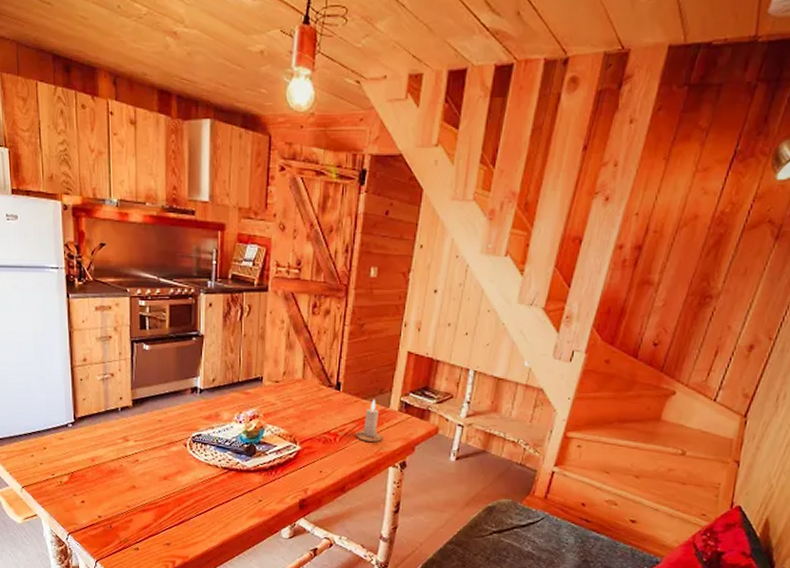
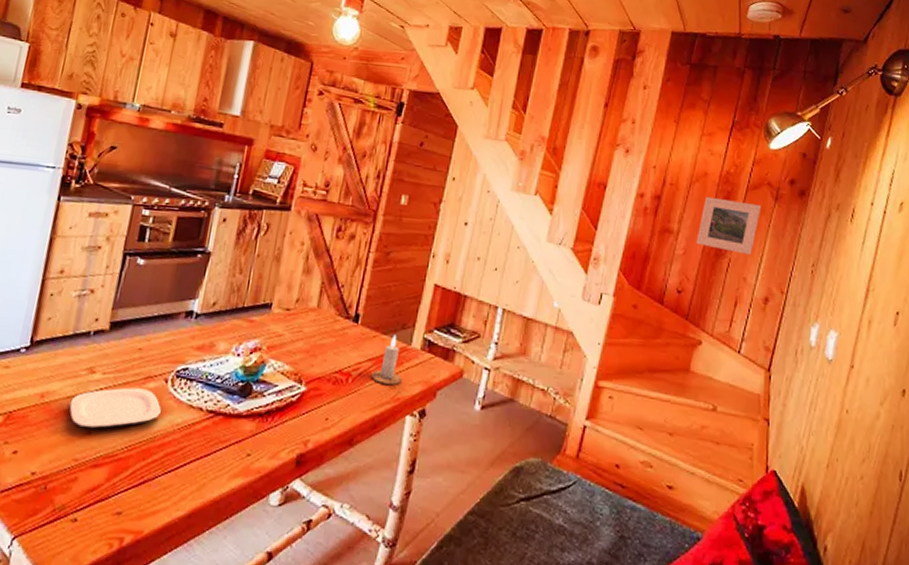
plate: none [115,451,185,484] -> present [69,387,161,429]
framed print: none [678,242,758,302] -> present [696,196,762,255]

